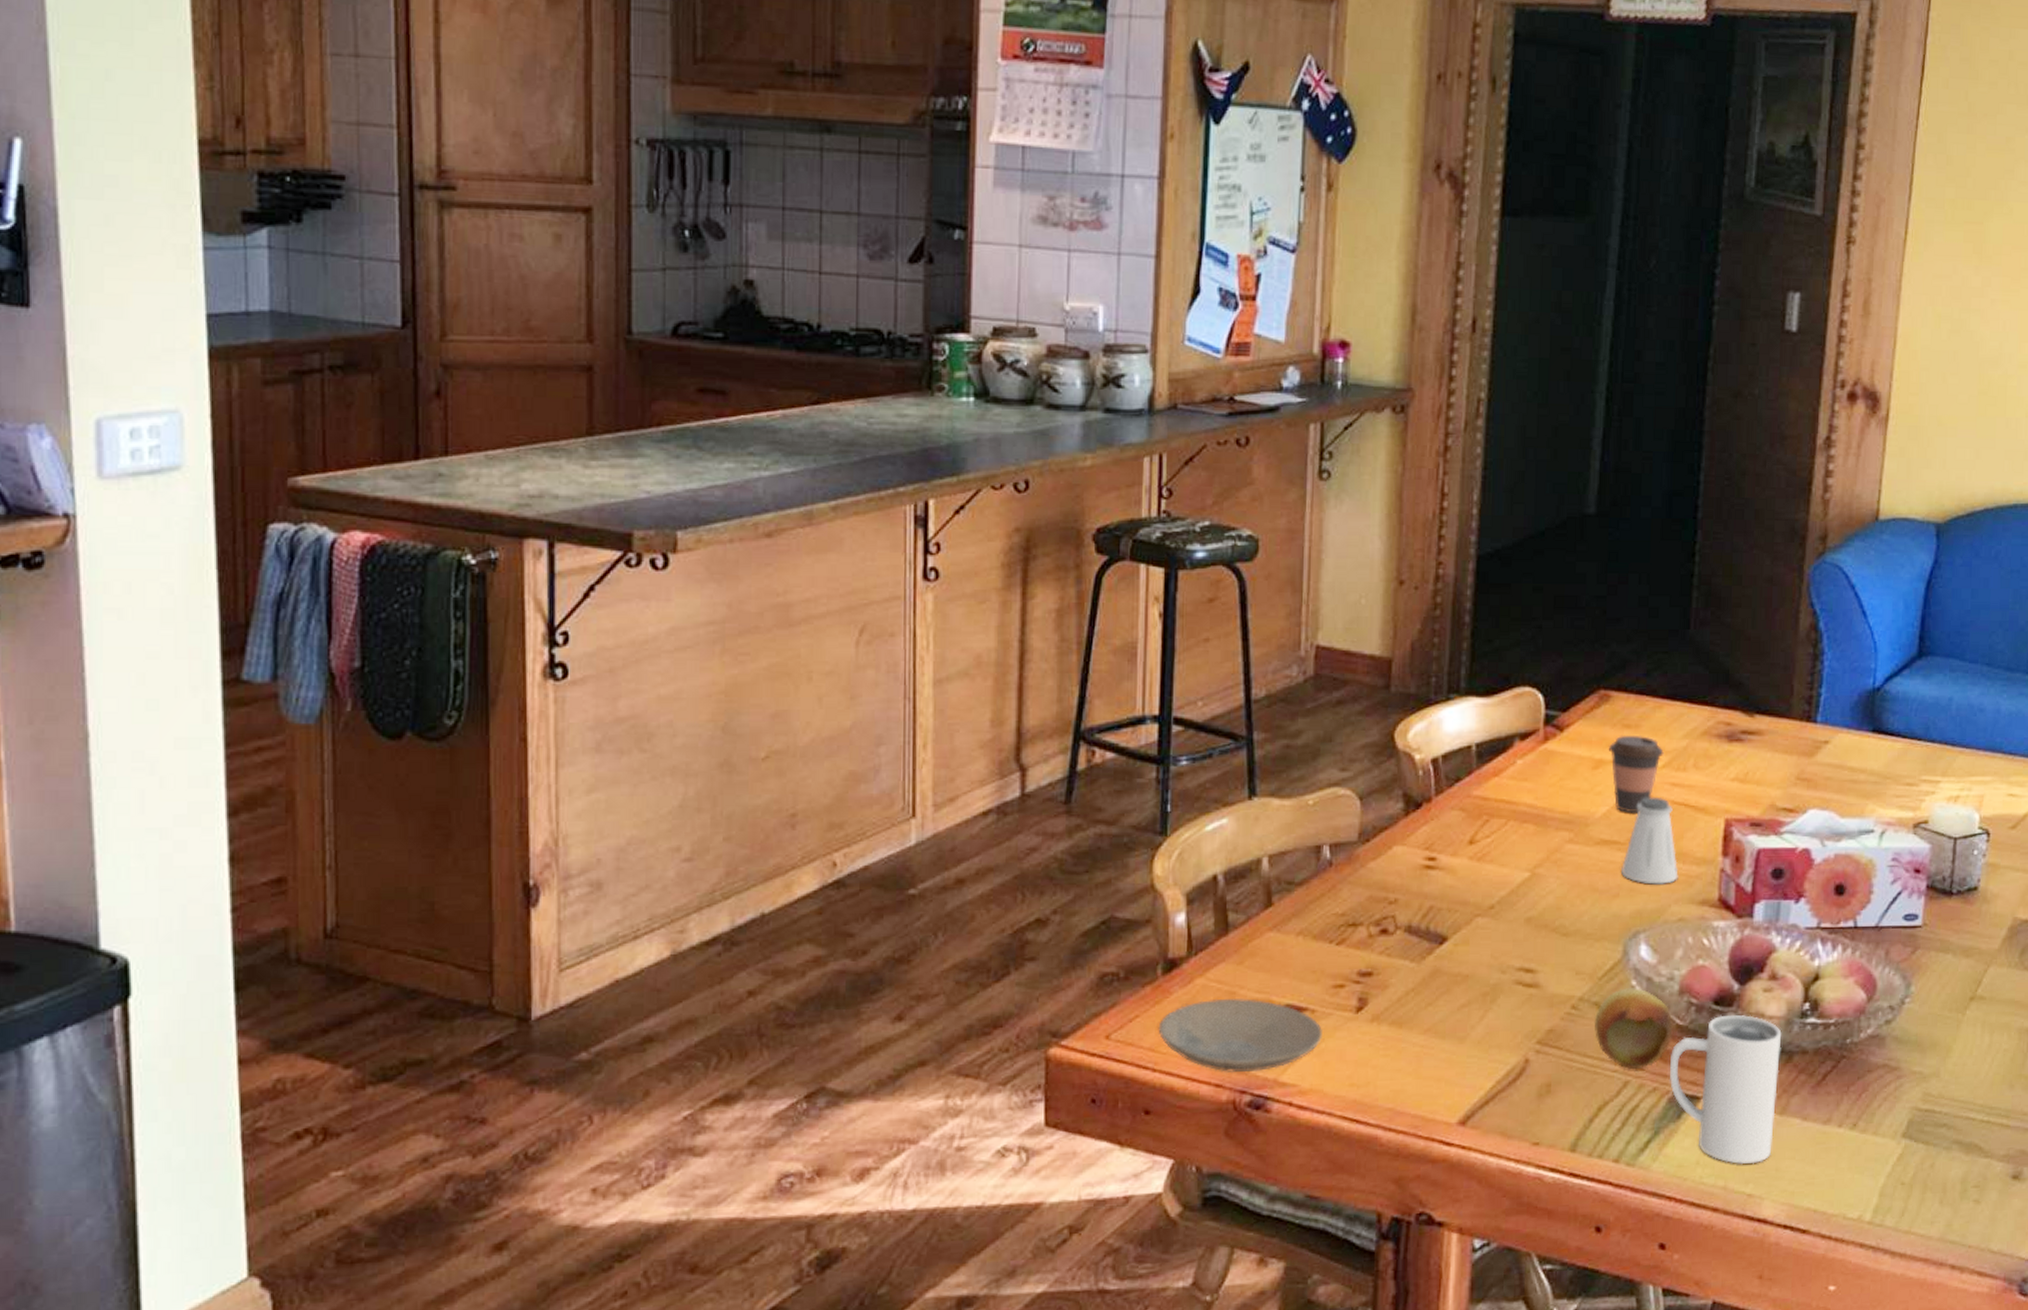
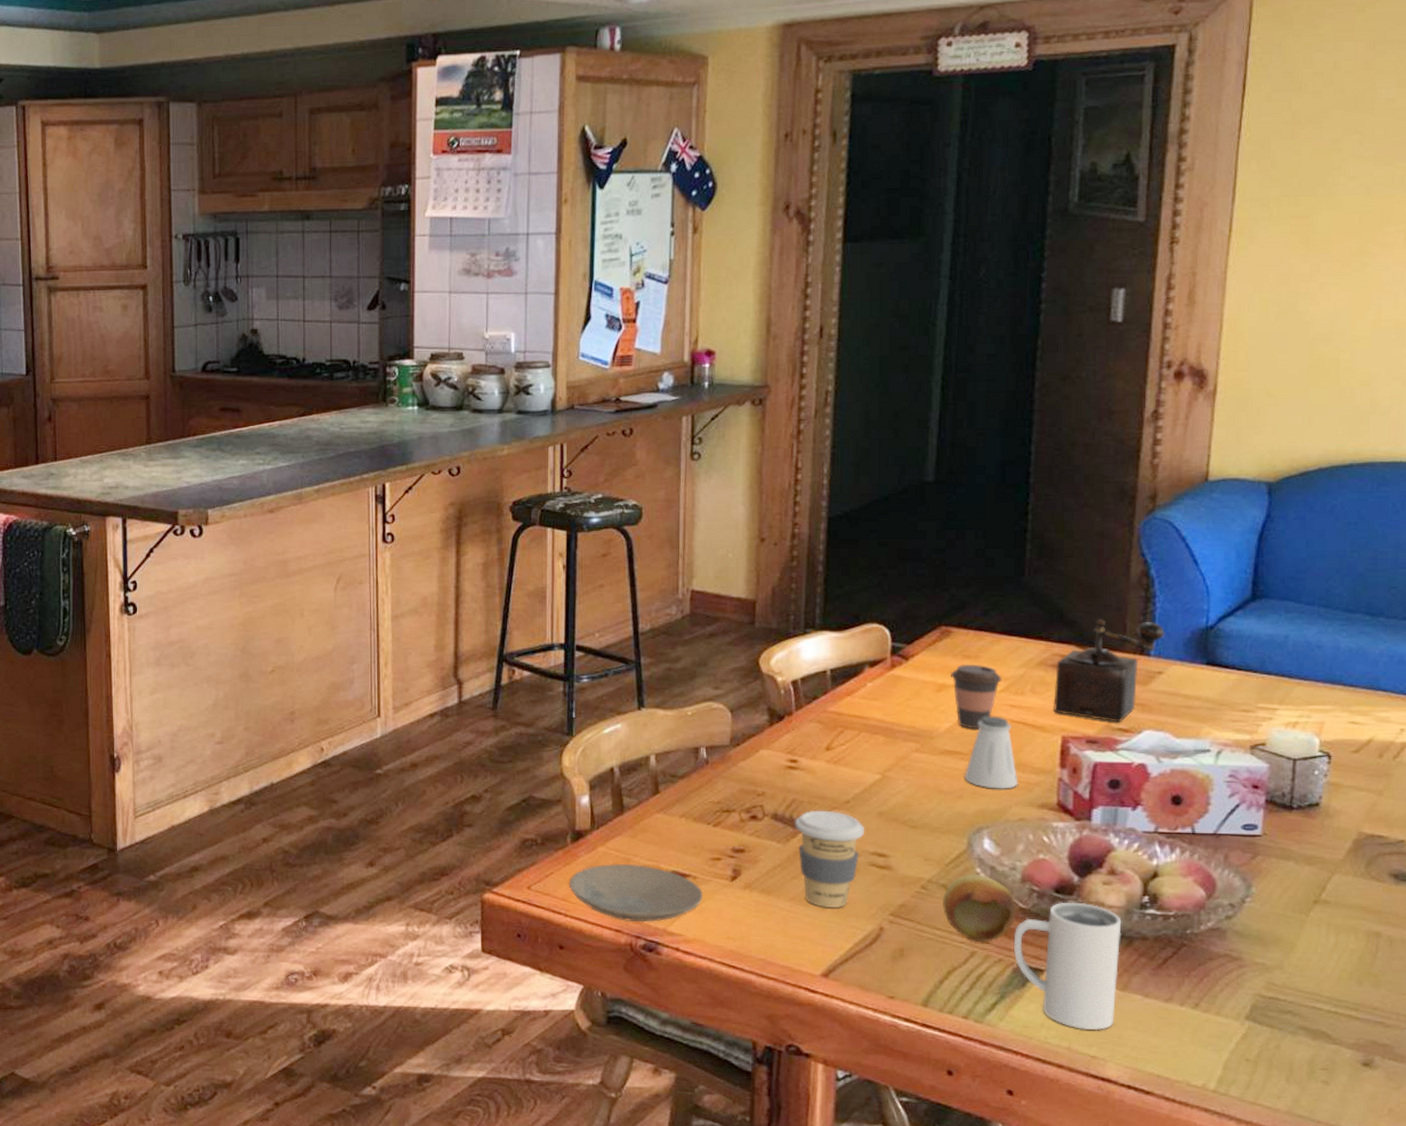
coffee cup: none [1432,918,1510,1040] -> present [795,810,864,909]
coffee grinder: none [1716,681,1832,802] -> present [1052,619,1165,723]

